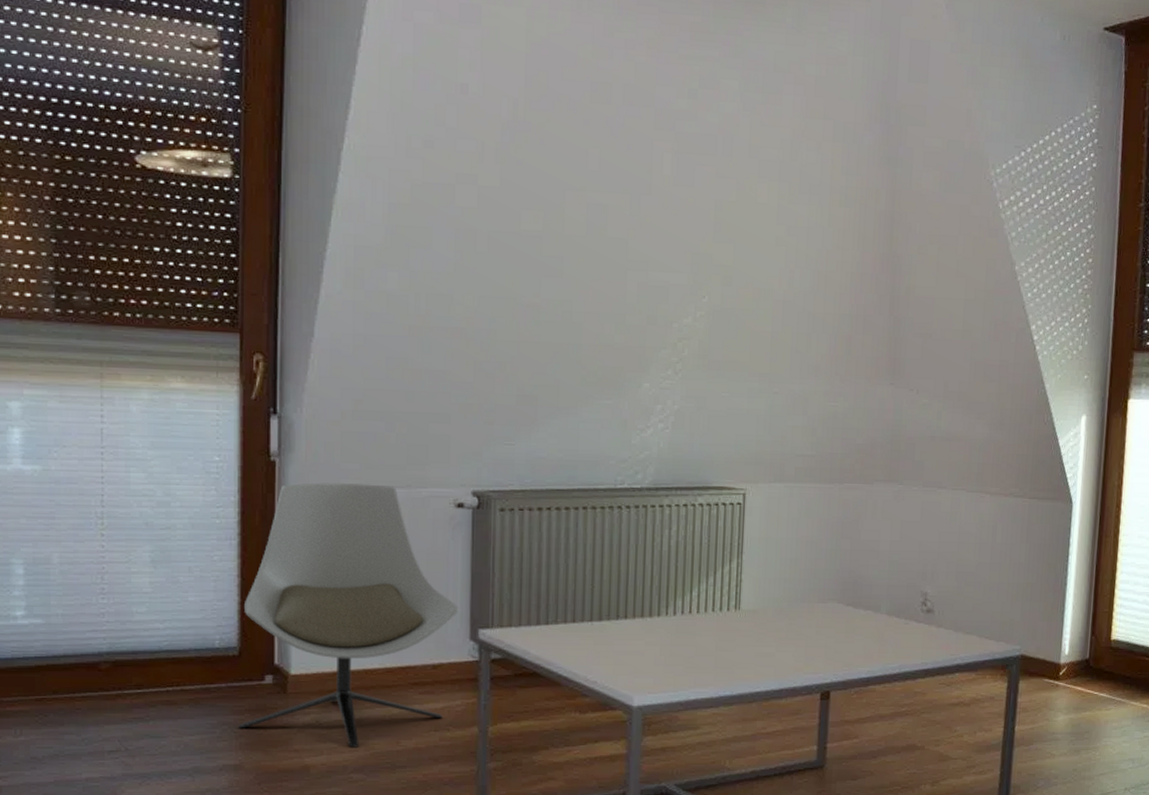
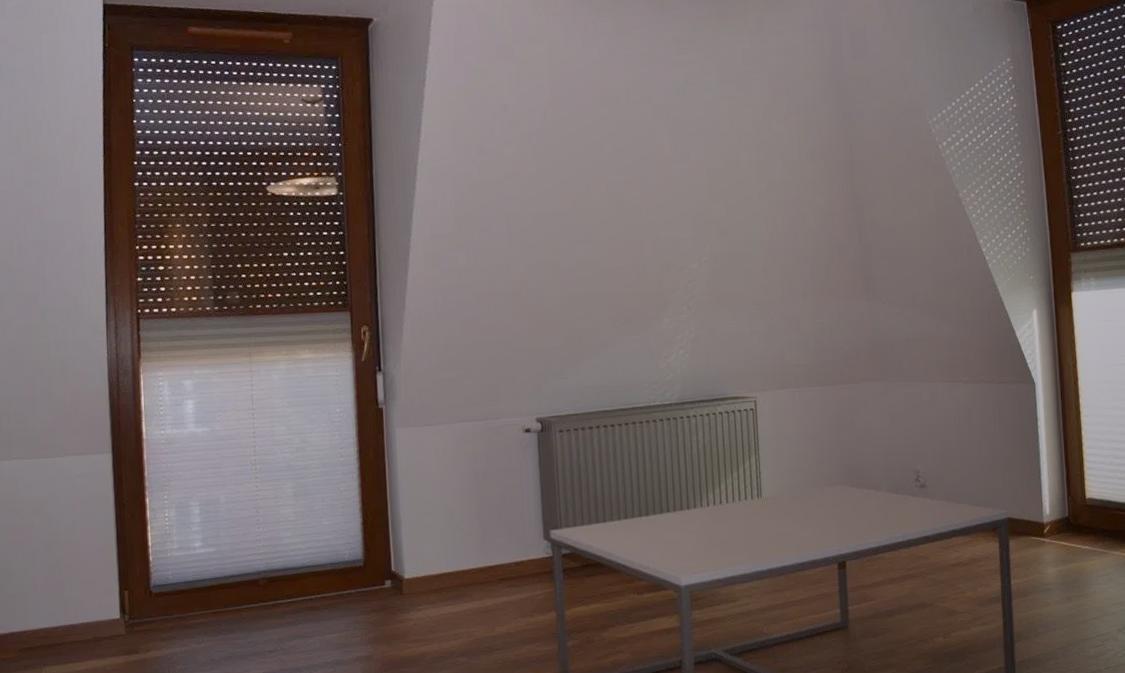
chair: present [239,483,460,748] -> none [365,419,534,636]

